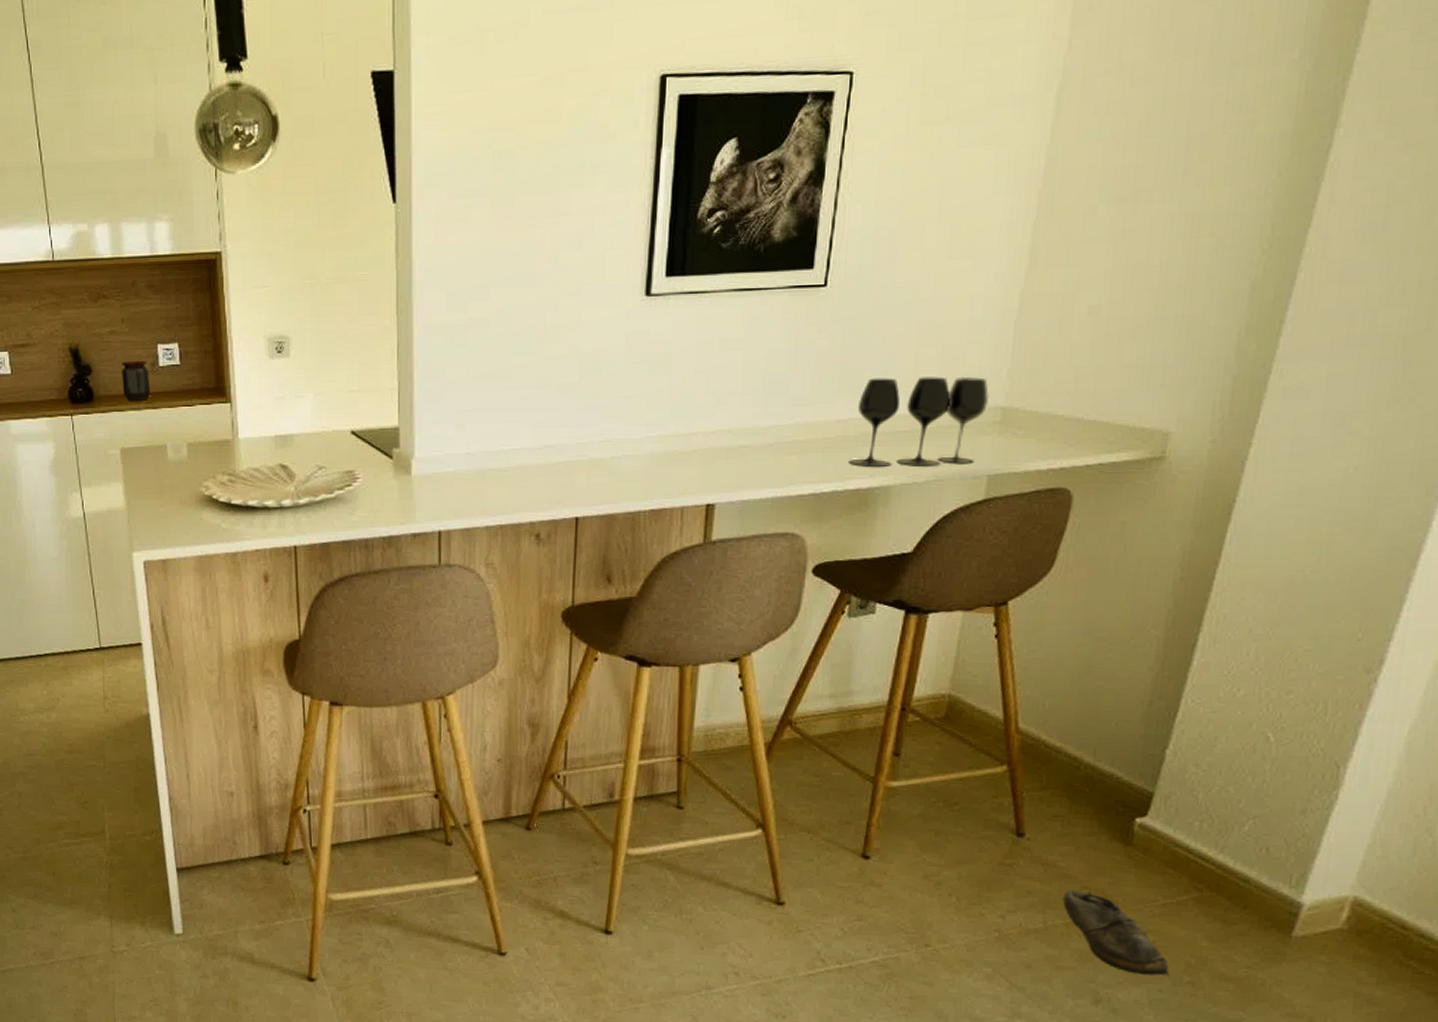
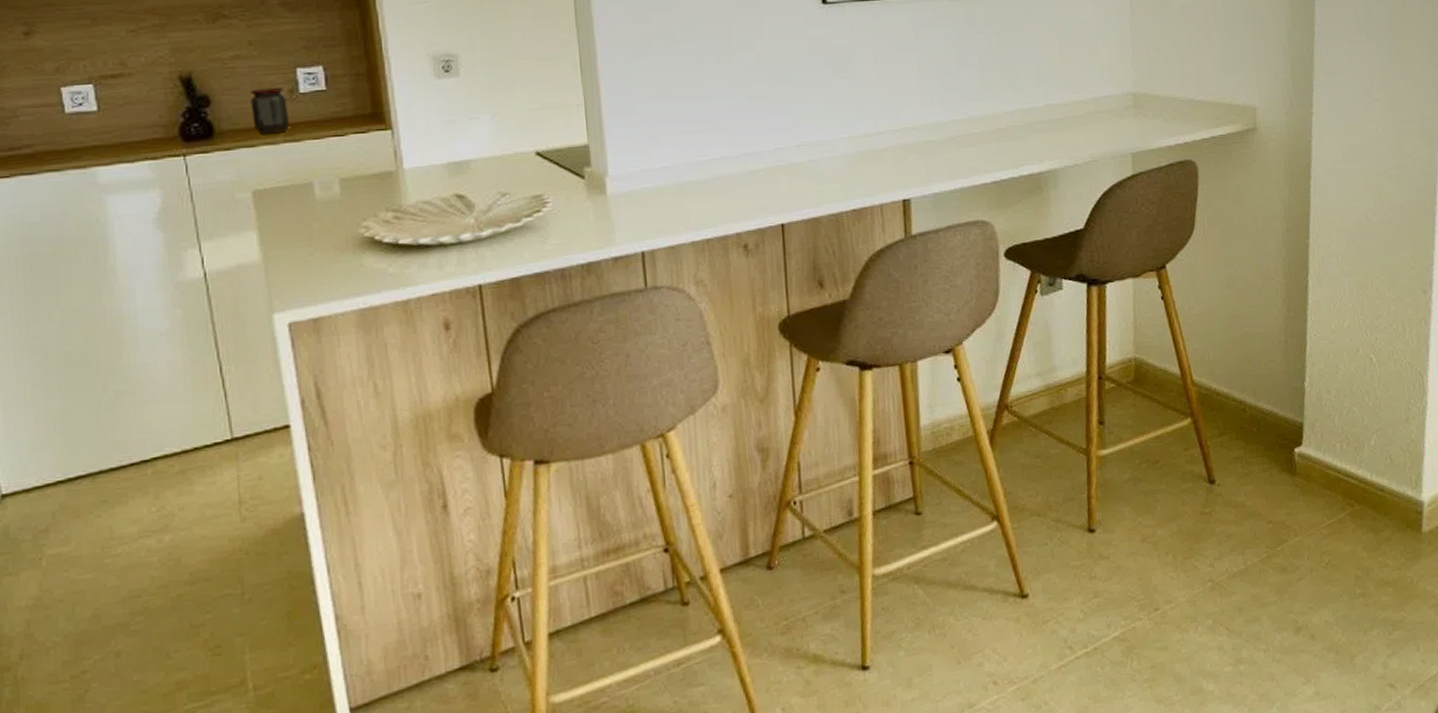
wine glass: present [849,377,950,468] -> none [1020,69,1093,154]
wine glass: present [937,376,990,465] -> none [1090,67,1122,146]
shoe: present [1063,890,1170,992] -> none [1255,524,1346,609]

